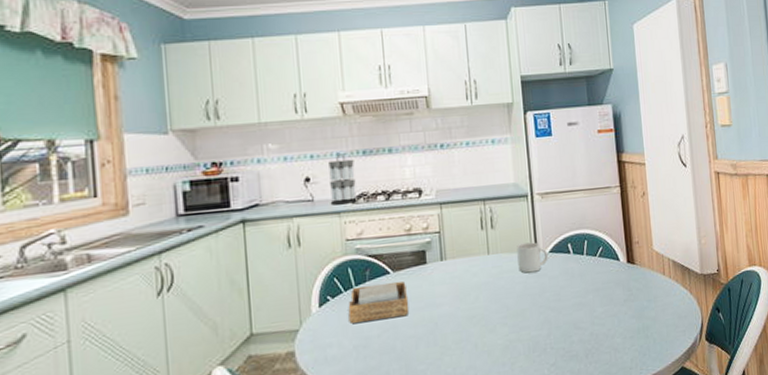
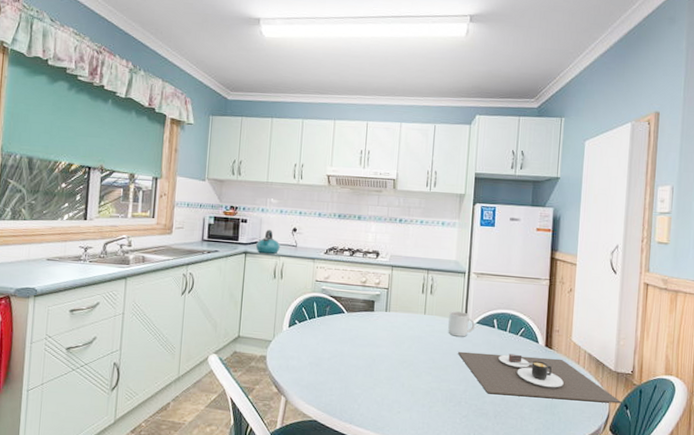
kettle: none [255,184,291,218] -> present [255,229,280,254]
spice rack: present [328,153,357,206] -> none [308,214,331,254]
napkin holder: present [348,282,409,324] -> none [308,318,356,349]
place setting: none [534,273,713,332] -> present [458,351,622,404]

